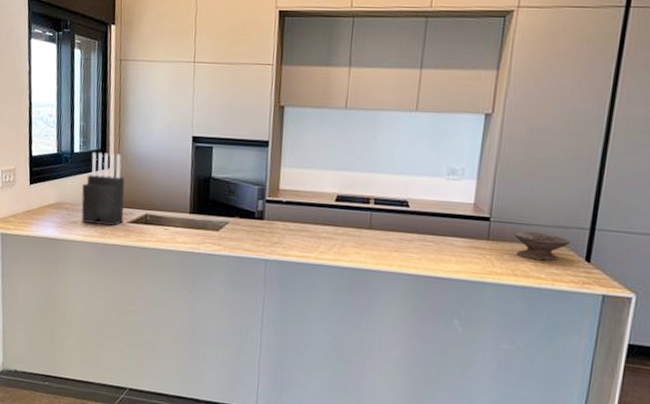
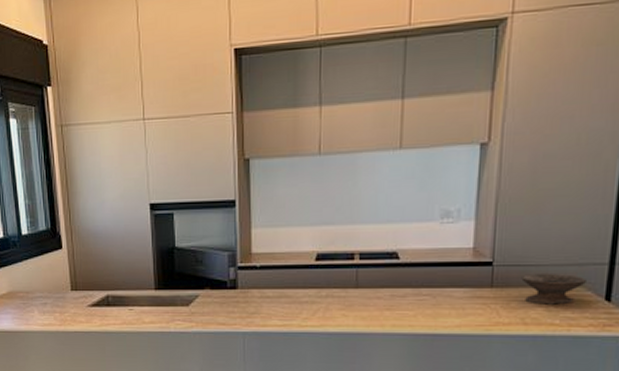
knife block: present [81,152,125,226] -> none [34,231,84,312]

